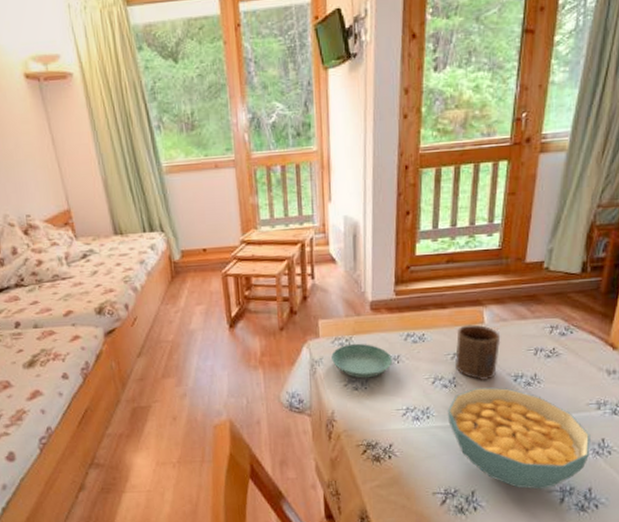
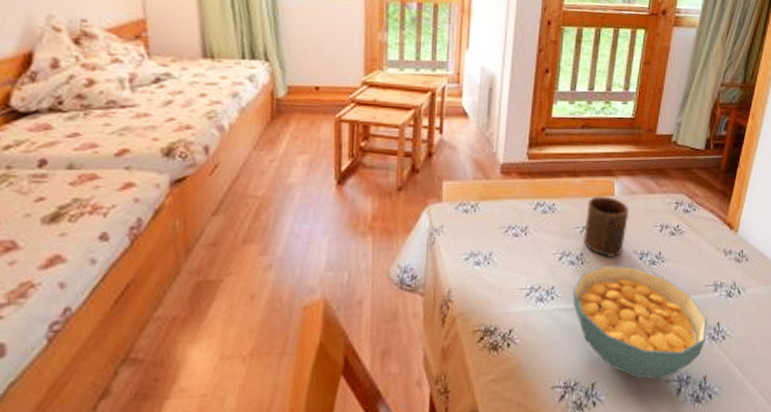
saucer: present [331,343,393,379] -> none [454,210,521,252]

